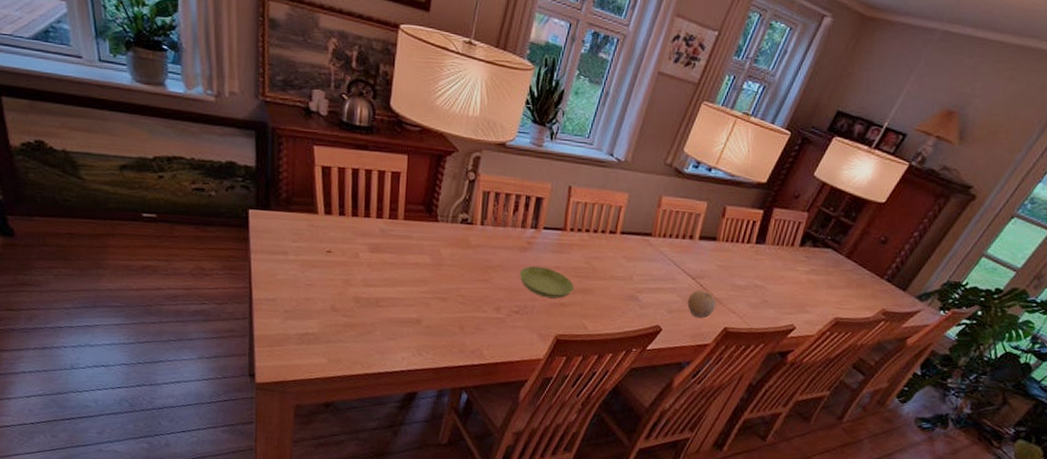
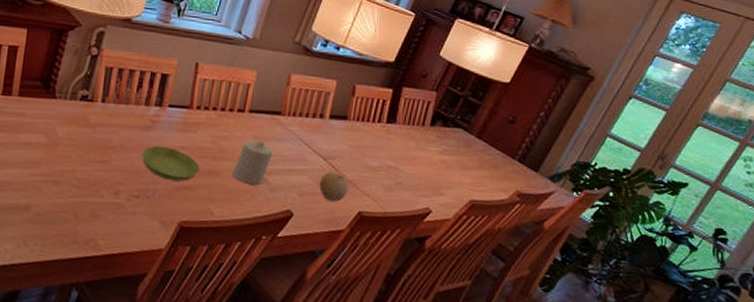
candle: none [604,261,644,302] -> present [232,141,274,185]

